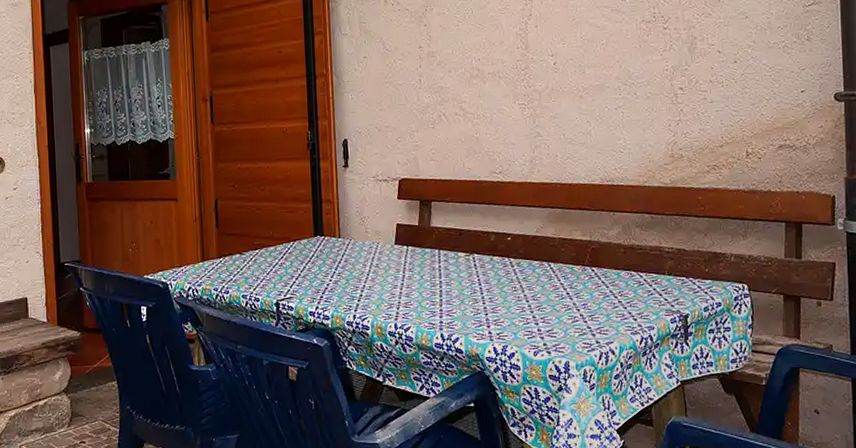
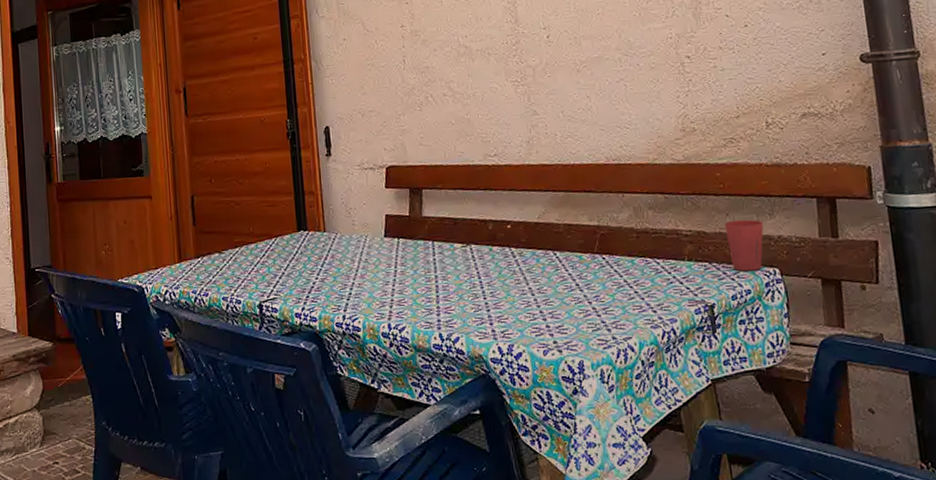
cup: none [702,239,737,286] -> present [724,219,764,272]

